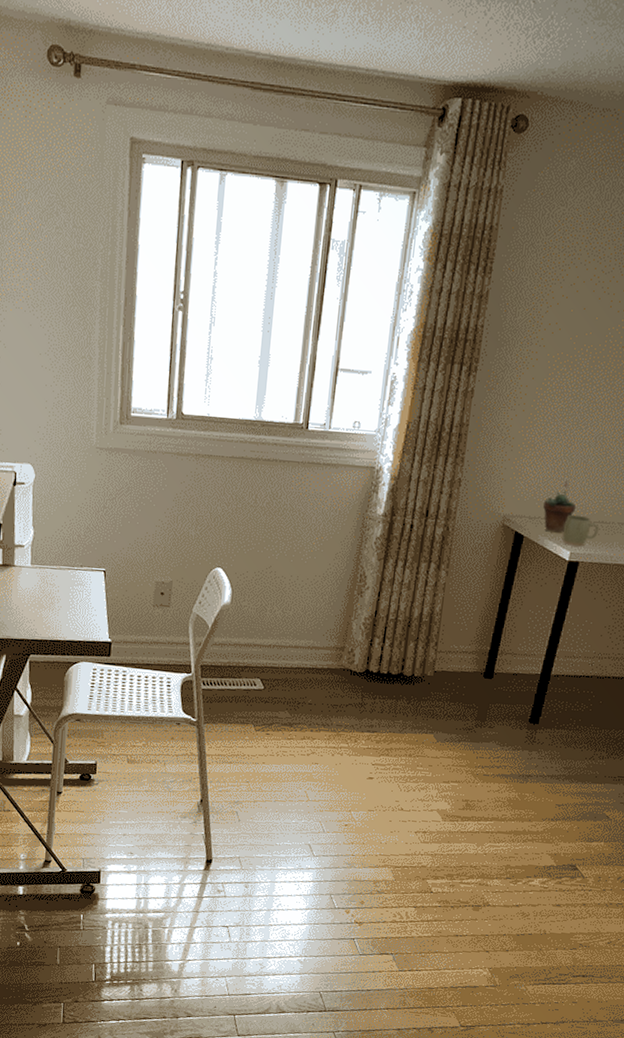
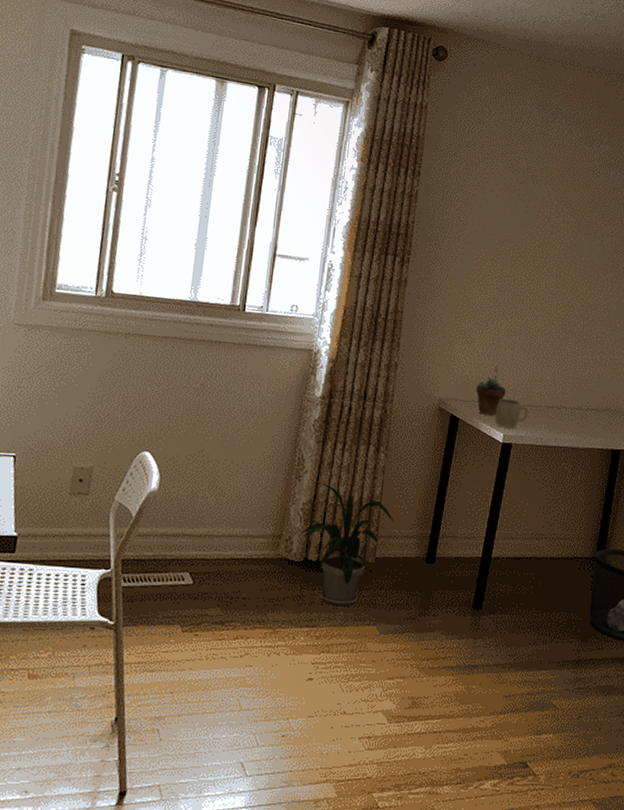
house plant: none [362,598,453,716] -> present [301,482,394,607]

